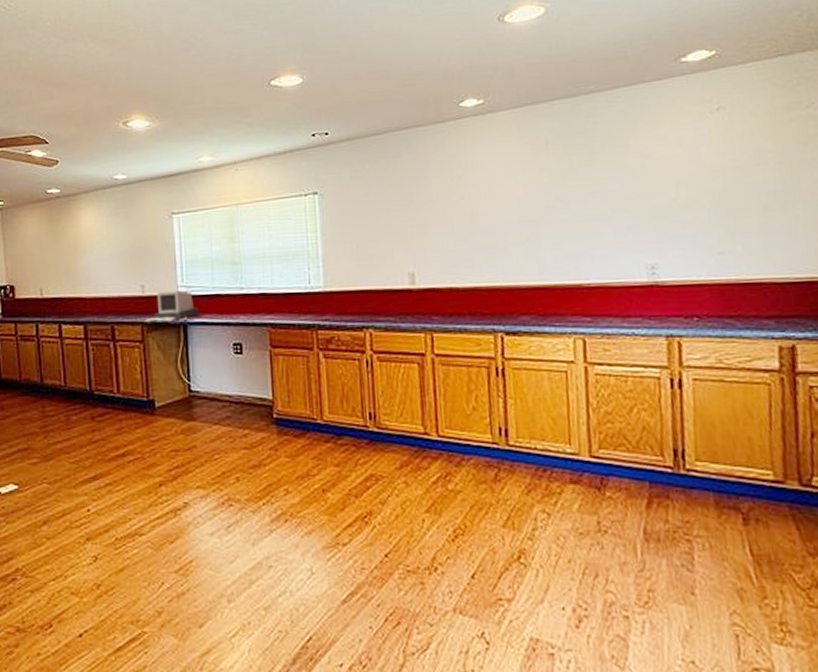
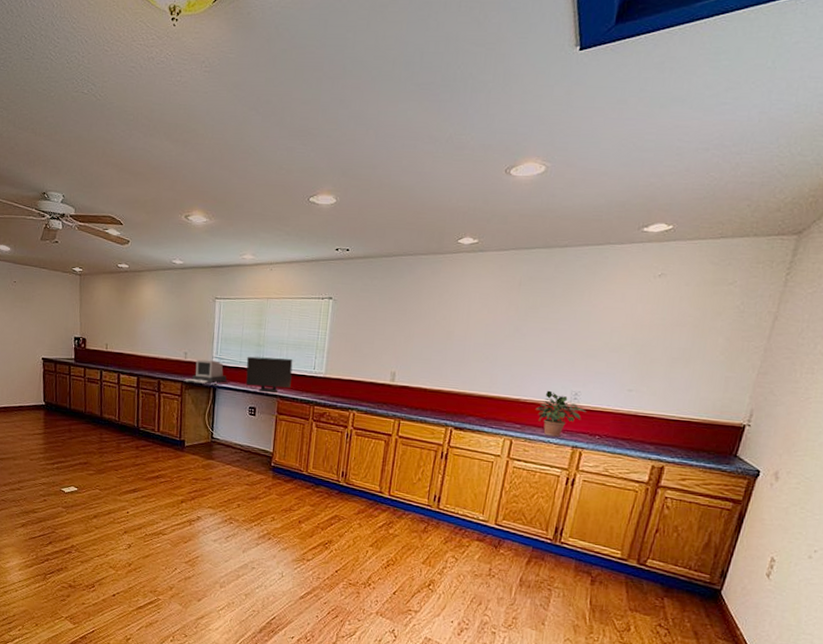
computer monitor: none [221,274,283,323] -> present [245,356,293,394]
potted plant: none [605,267,672,327] -> present [535,390,586,437]

